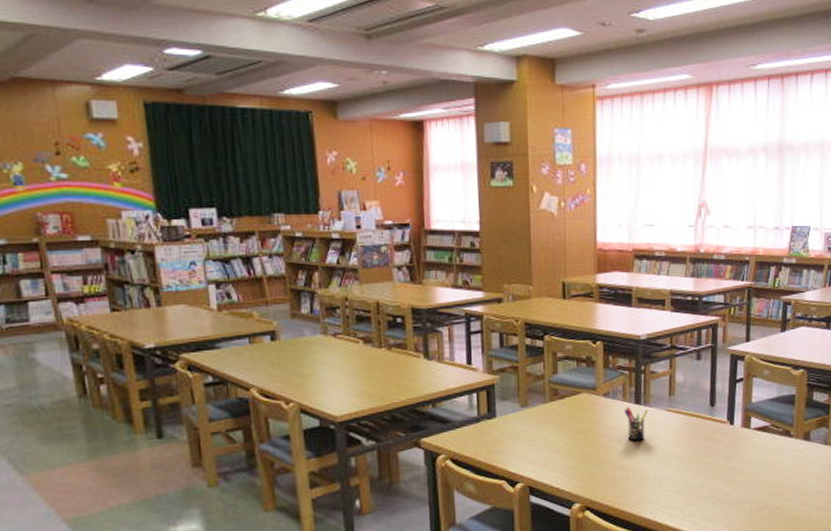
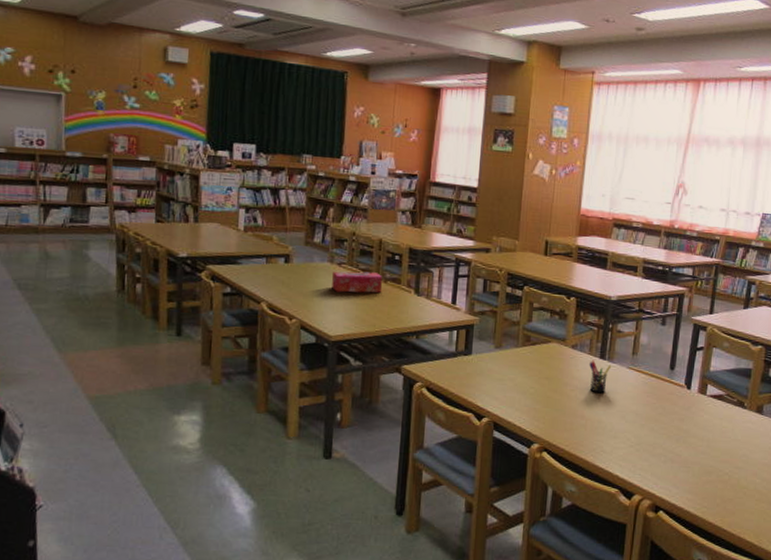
tissue box: none [328,340,386,367] -> present [332,271,382,293]

